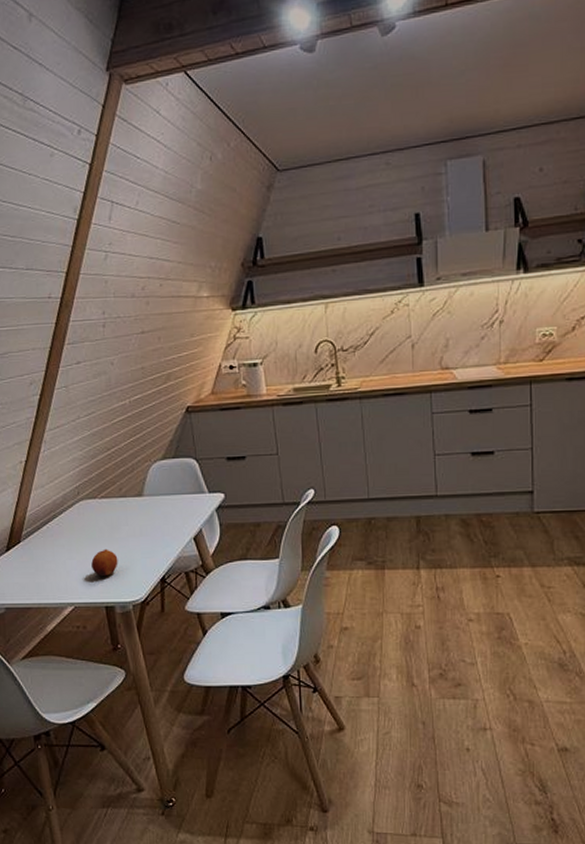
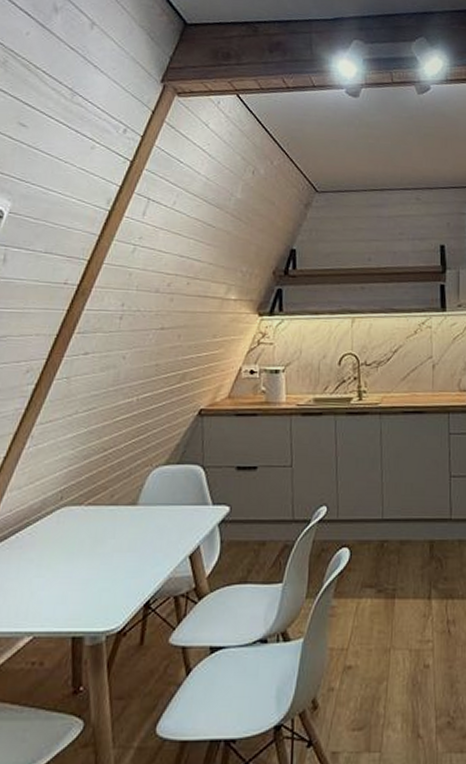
fruit: present [91,549,118,577] -> none [63,565,97,600]

